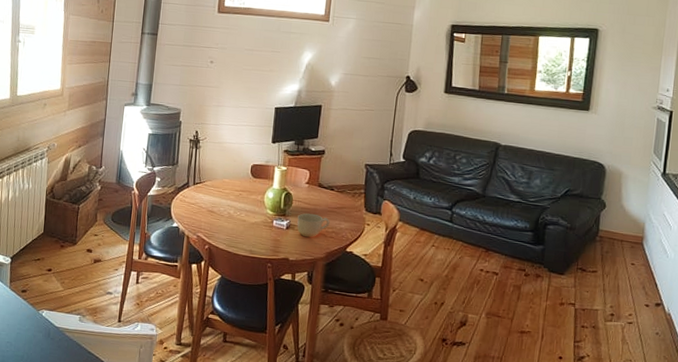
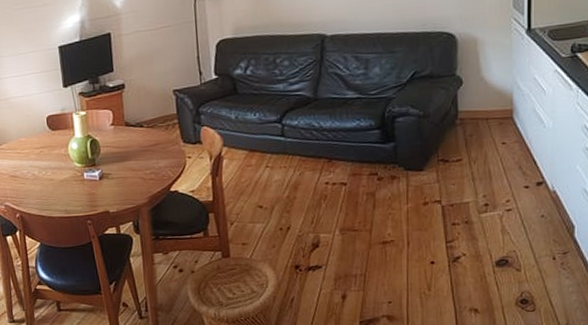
teacup: present [296,213,330,238] -> none [109,157,146,185]

